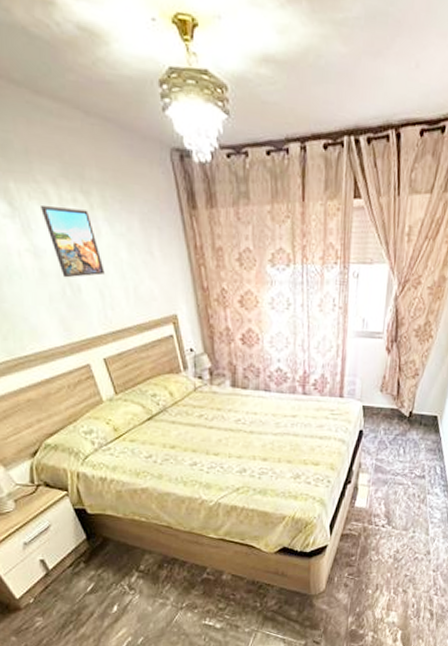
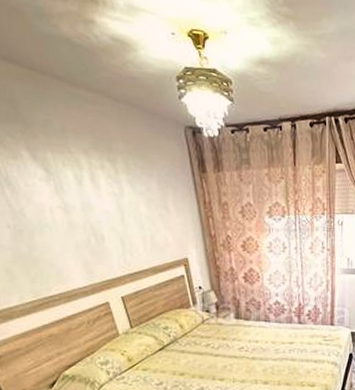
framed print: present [41,204,105,278] -> none [73,170,126,229]

